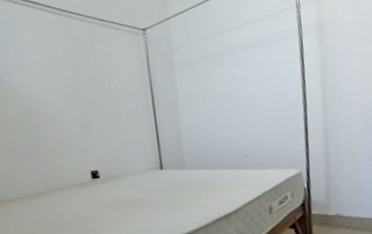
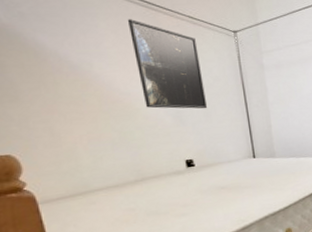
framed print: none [43,28,114,117] -> present [127,19,207,109]

